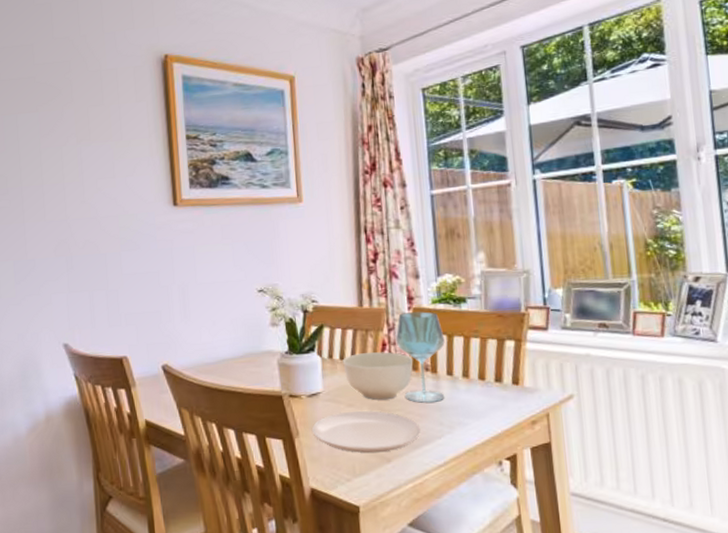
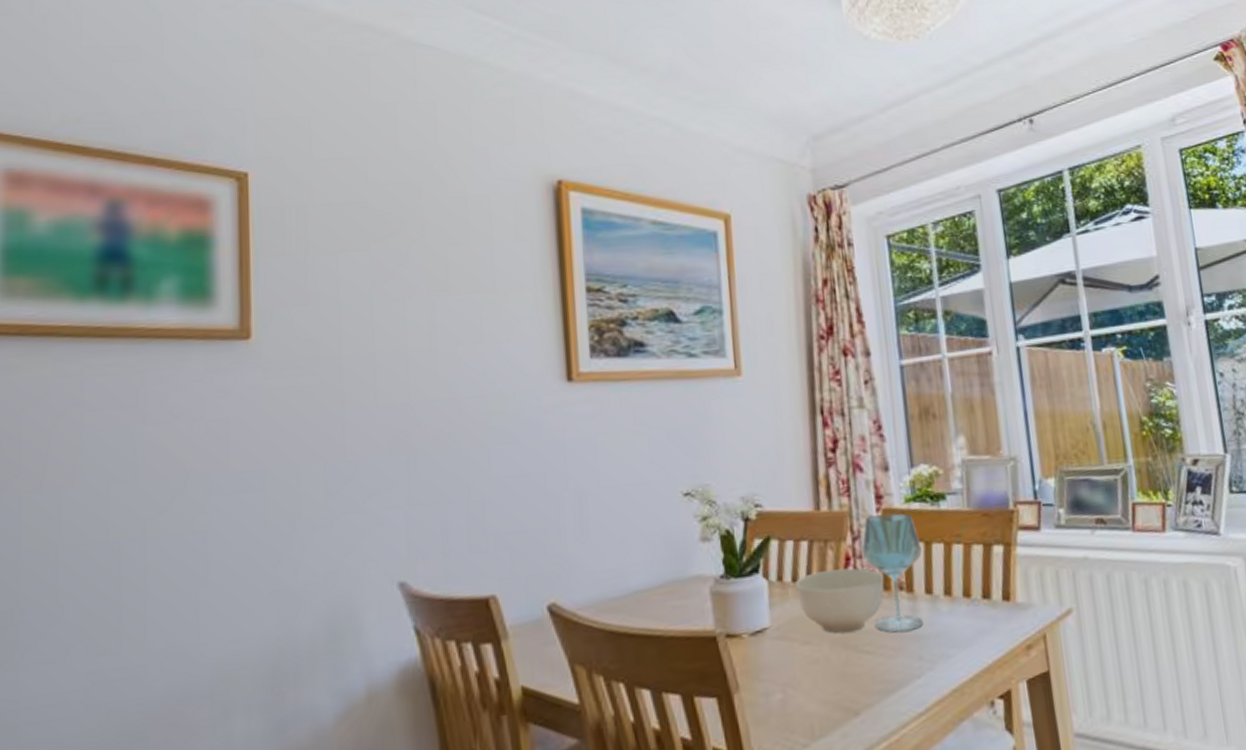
plate: present [312,411,421,454] -> none [757,647,896,707]

